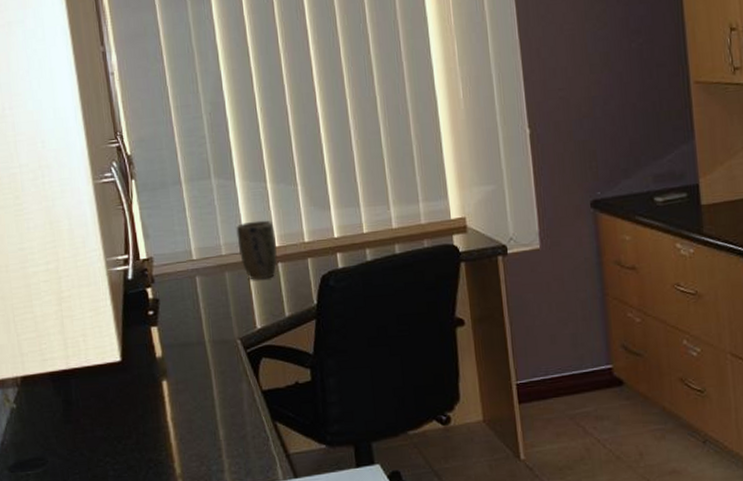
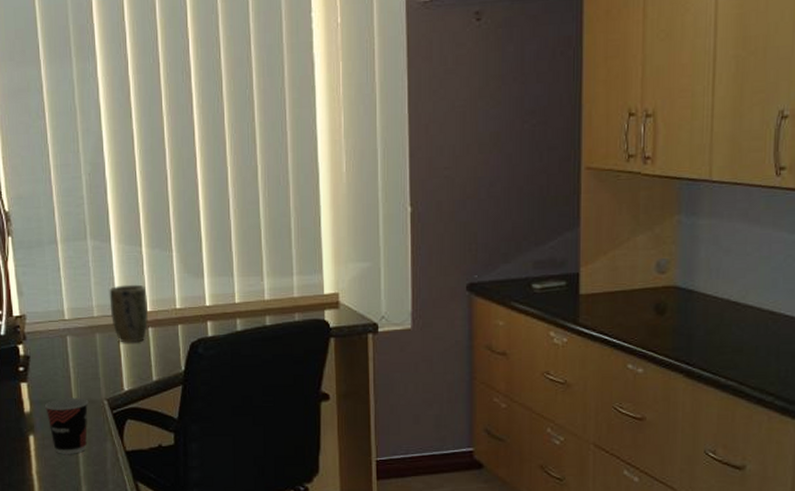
cup: none [177,339,222,398] -> present [45,398,89,454]

